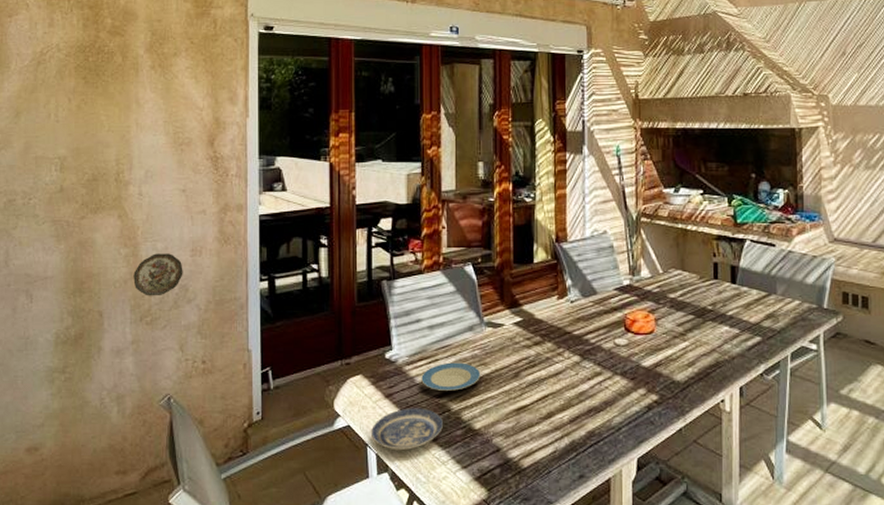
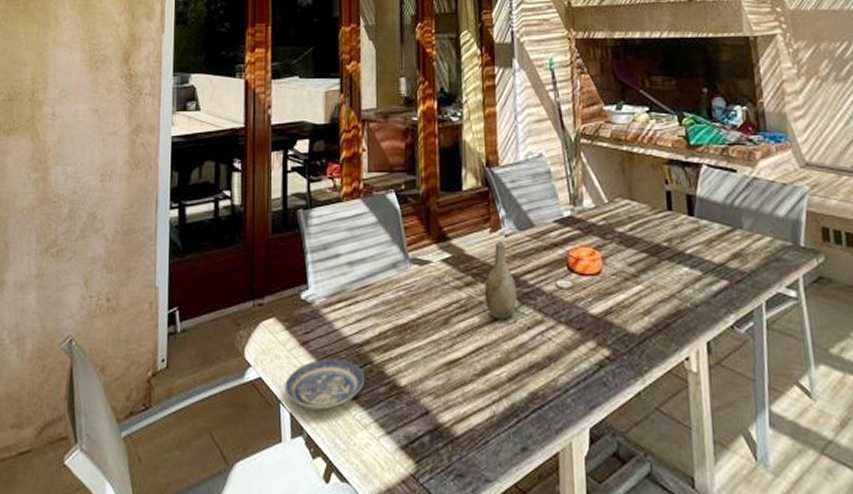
decorative plate: present [133,253,183,296] -> none [41,178,92,225]
plate: present [421,362,481,391] -> none [340,305,406,339]
vase: none [551,306,579,372] -> present [484,241,517,319]

